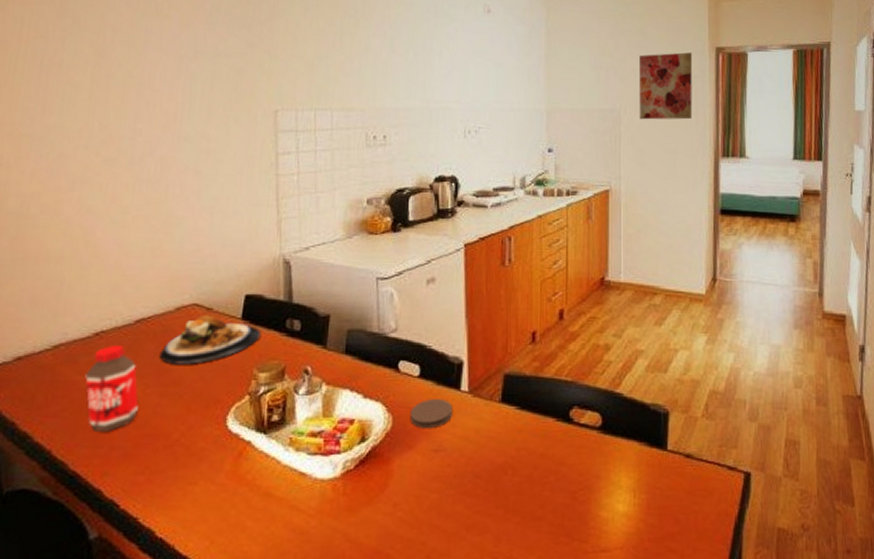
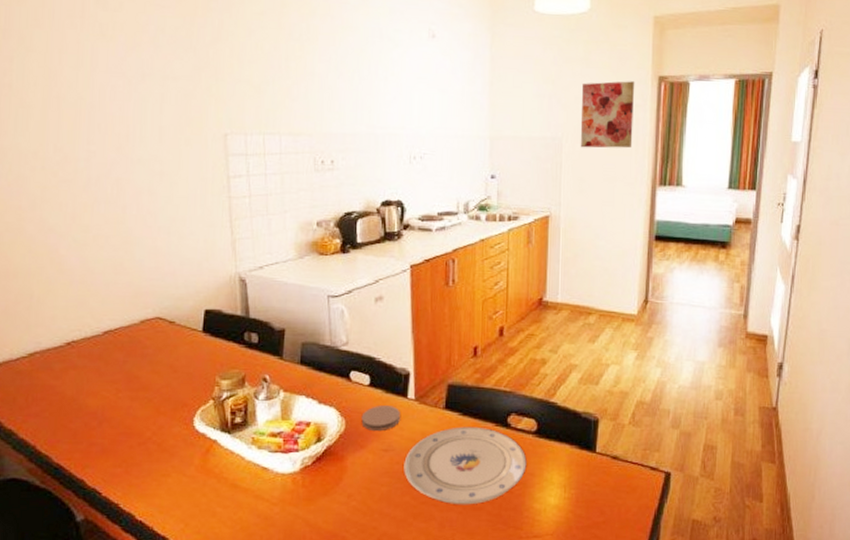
bottle: present [85,346,139,431] -> none [61,354,112,430]
plate: present [160,314,261,364] -> none [128,327,221,372]
plate: none [456,422,591,515] -> present [404,426,527,505]

